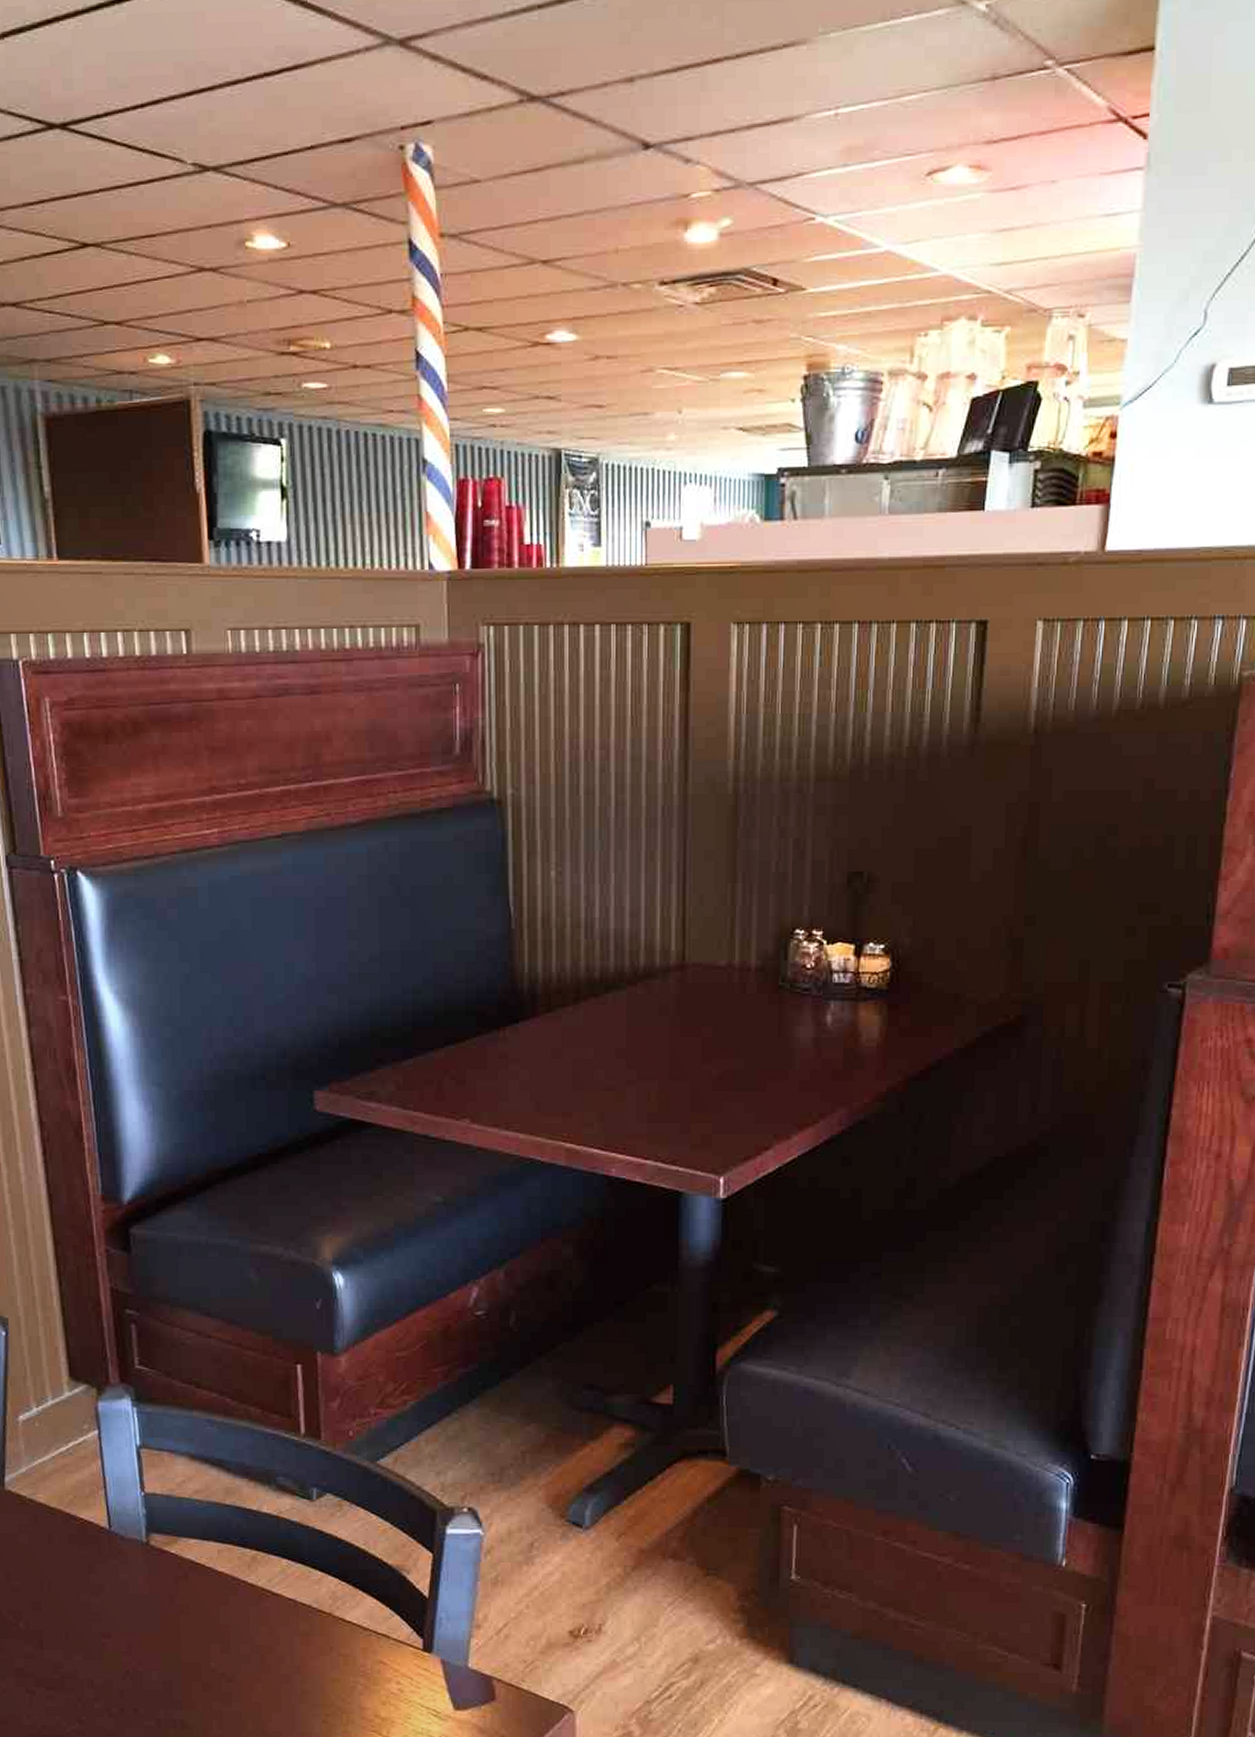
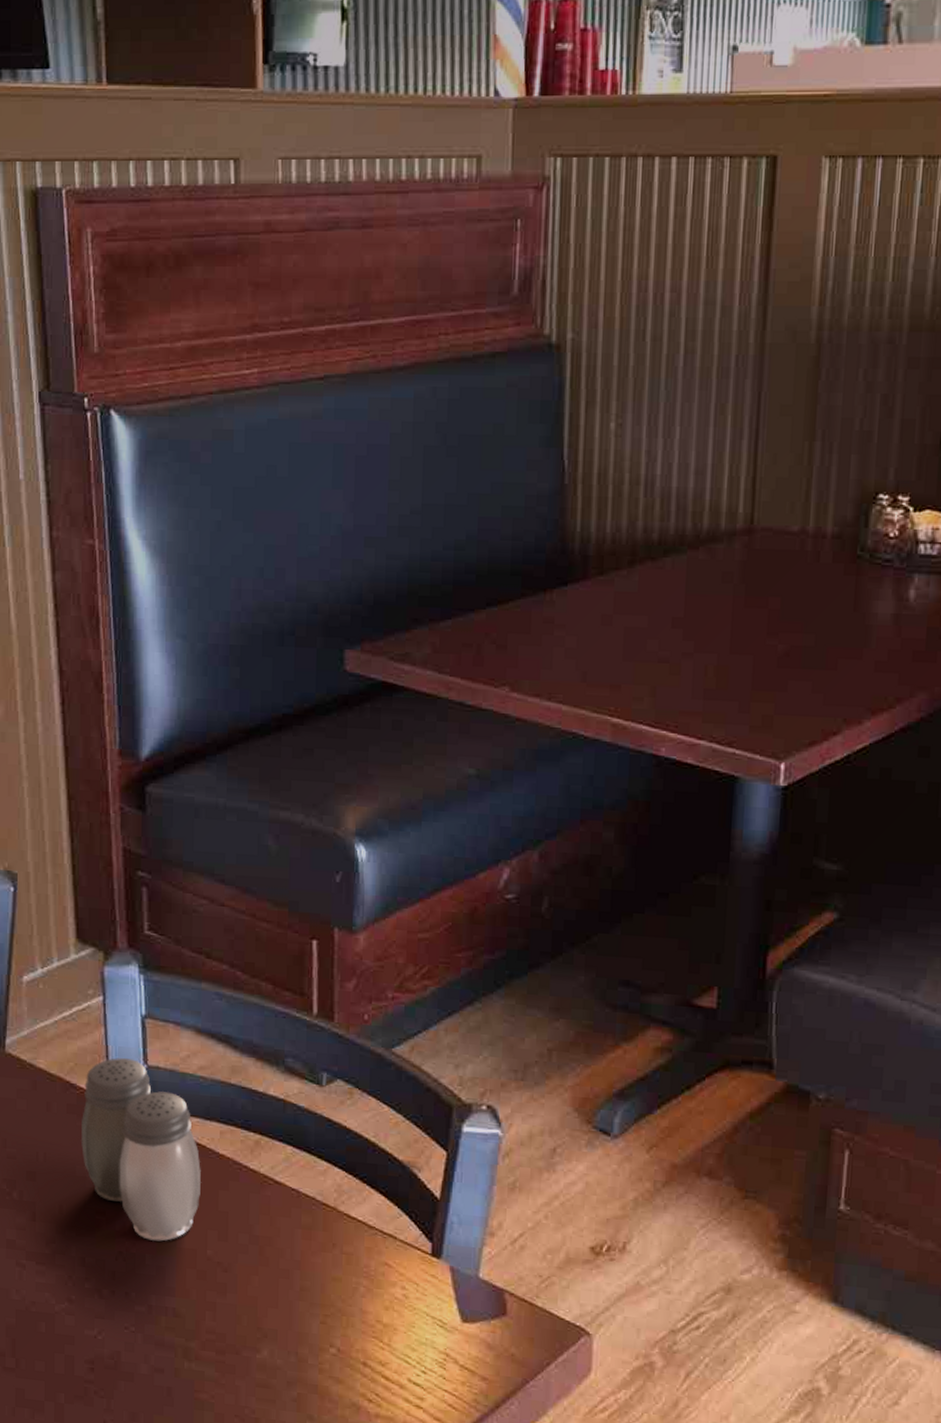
salt and pepper shaker: none [83,1488,203,1658] -> present [81,1058,202,1242]

